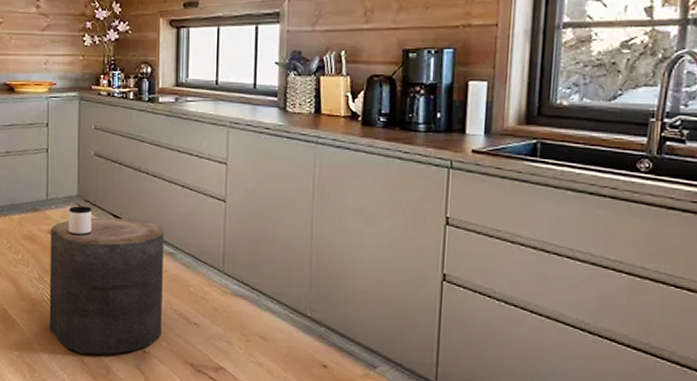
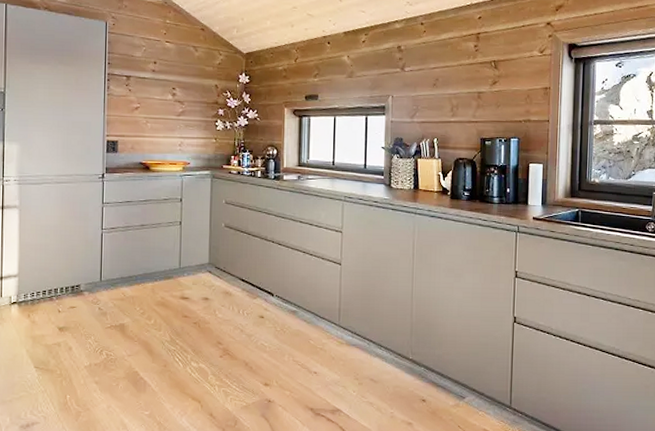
stool: present [49,217,164,355] -> none [180,282,288,408]
mug: present [69,206,92,237] -> none [200,272,222,301]

